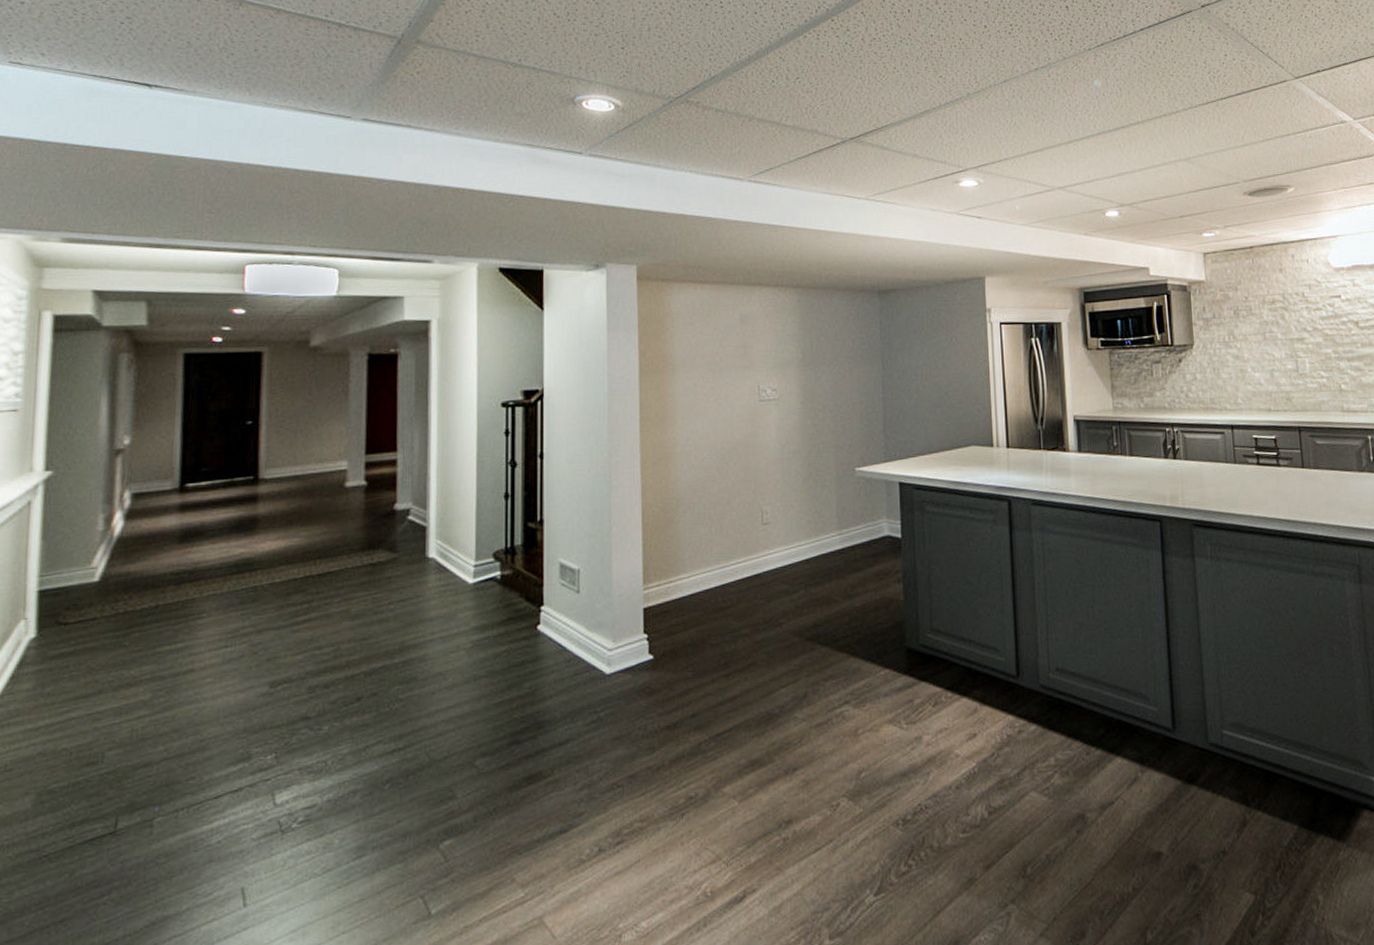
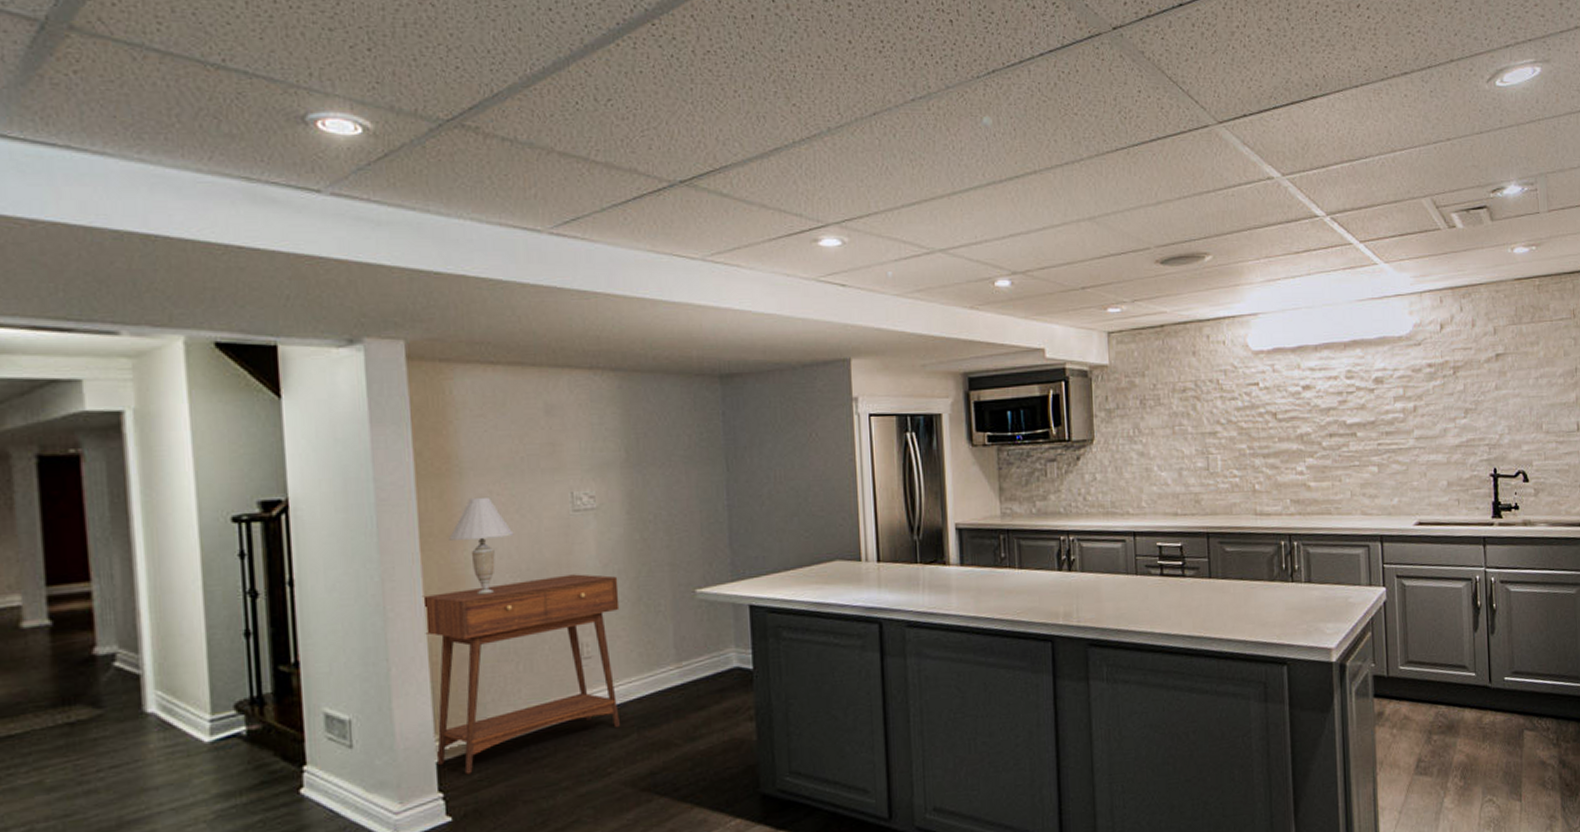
console table: none [639,453,793,619] -> present [421,574,620,775]
table lamp: none [662,388,712,469] -> present [449,496,514,595]

